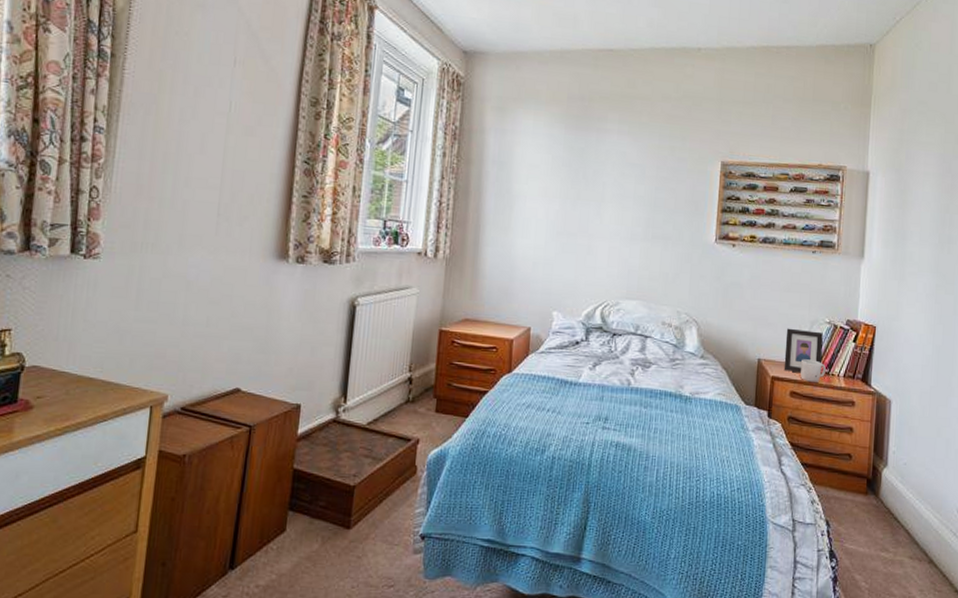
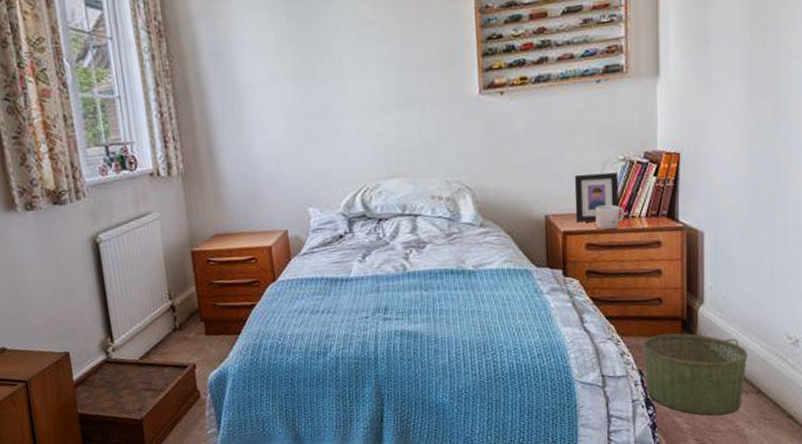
basket: none [831,489,923,579] -> present [642,333,748,416]

